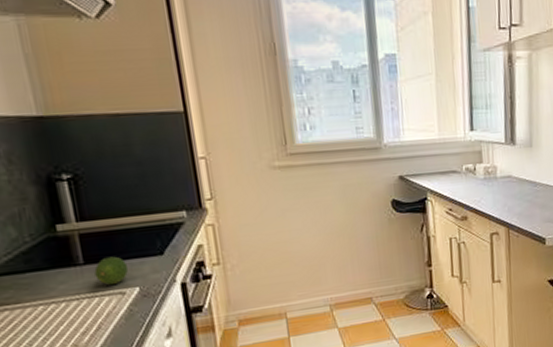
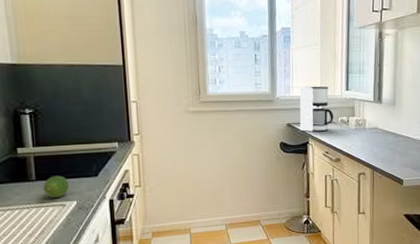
coffee maker: none [412,127,457,185] -> present [299,86,334,132]

